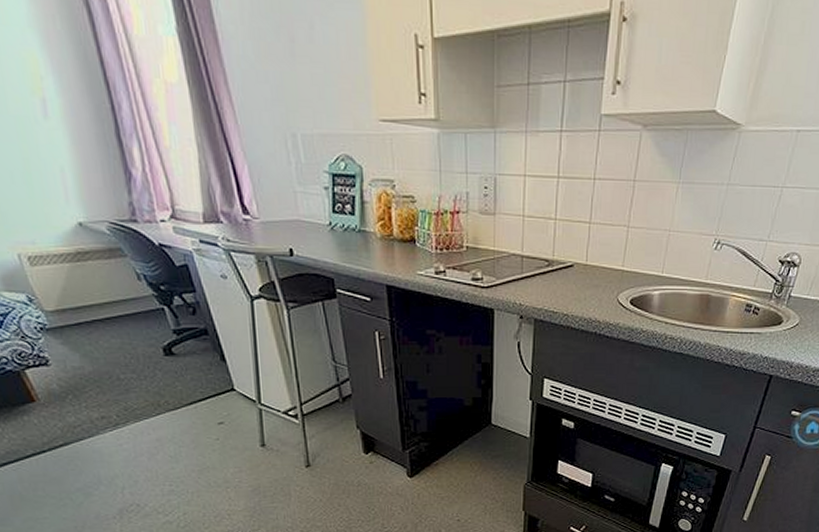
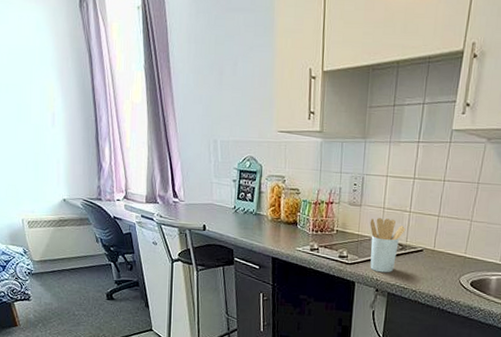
utensil holder: none [507,229,552,296] -> present [369,218,406,273]

